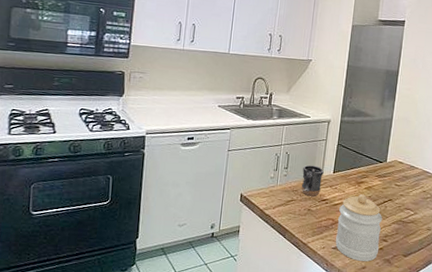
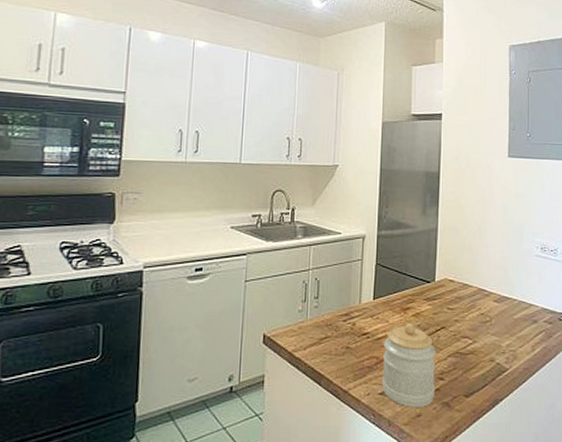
mug: present [301,165,324,197] -> none [336,291,362,331]

